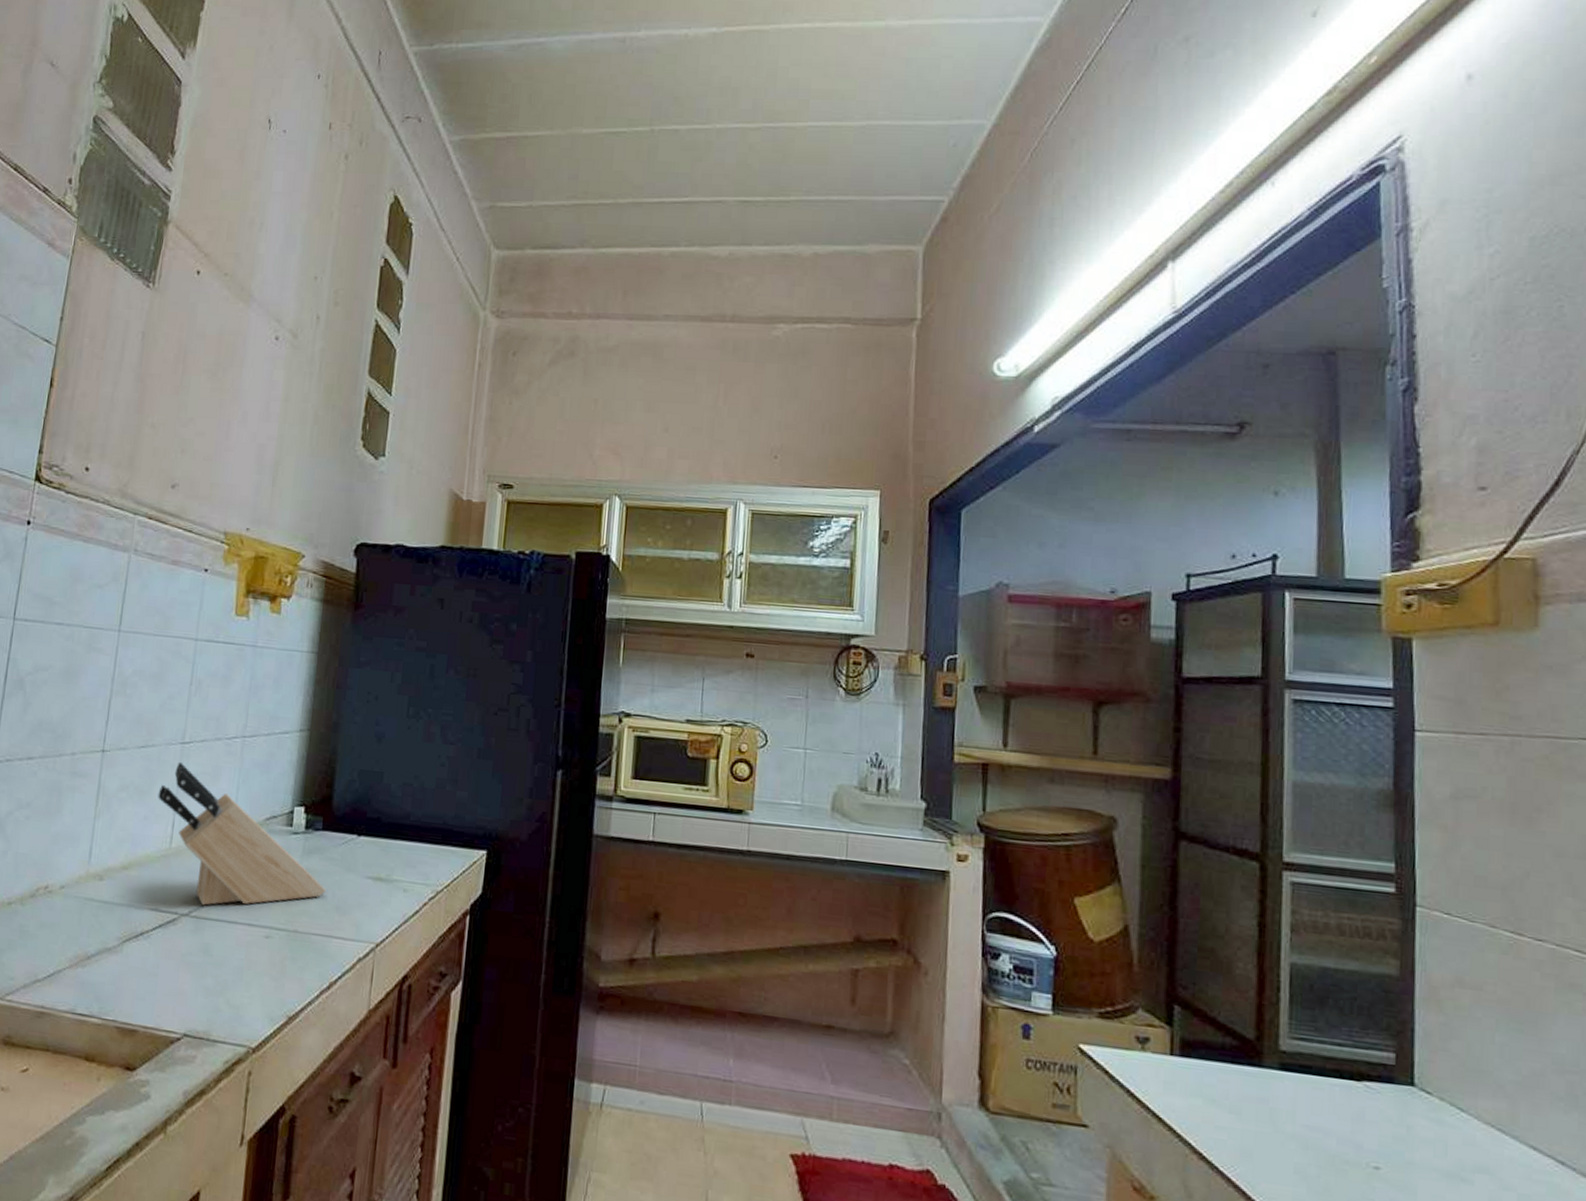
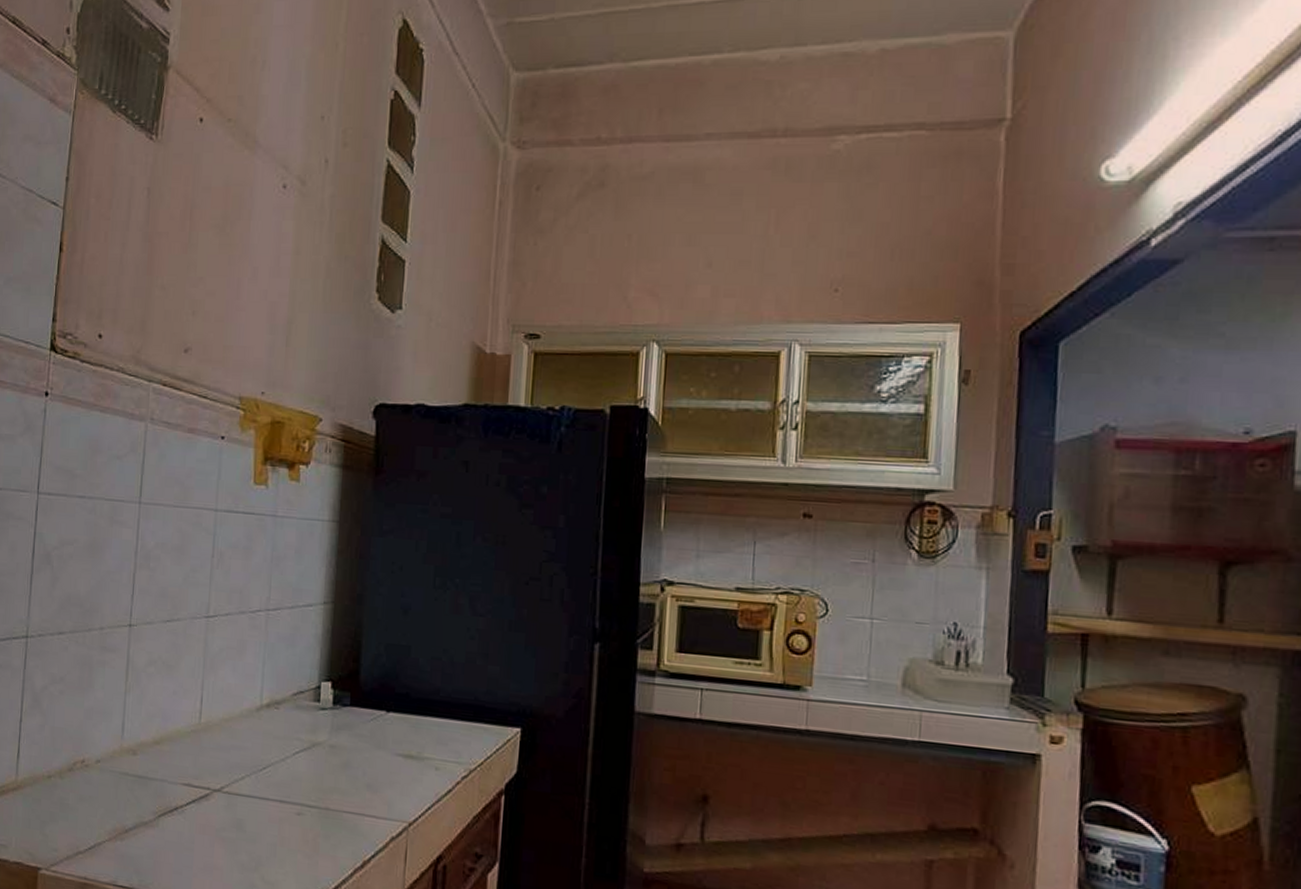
knife block: present [158,761,327,906] -> none [185,635,357,782]

